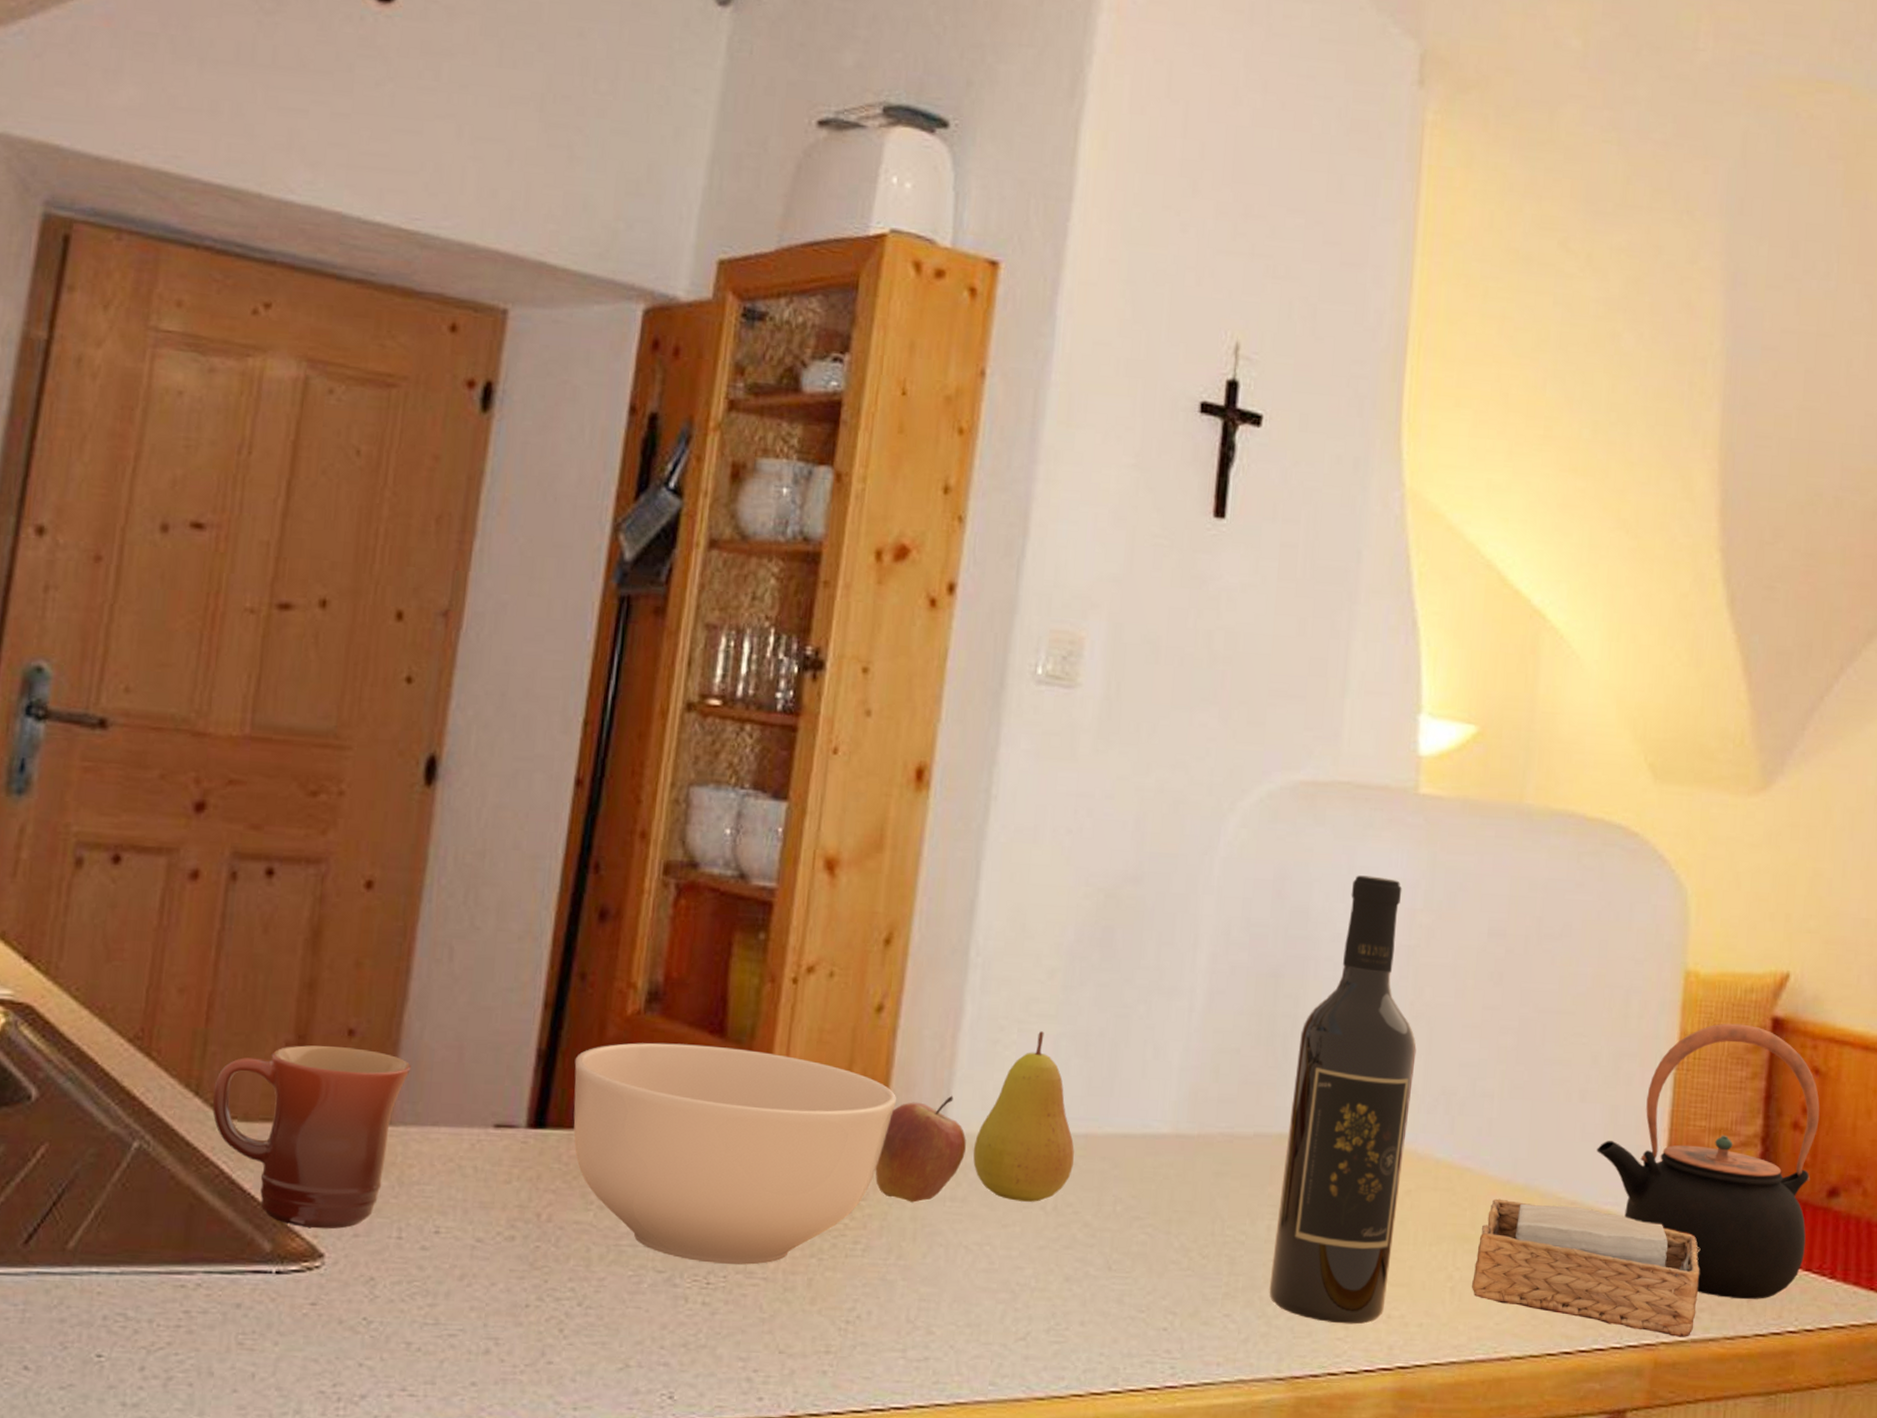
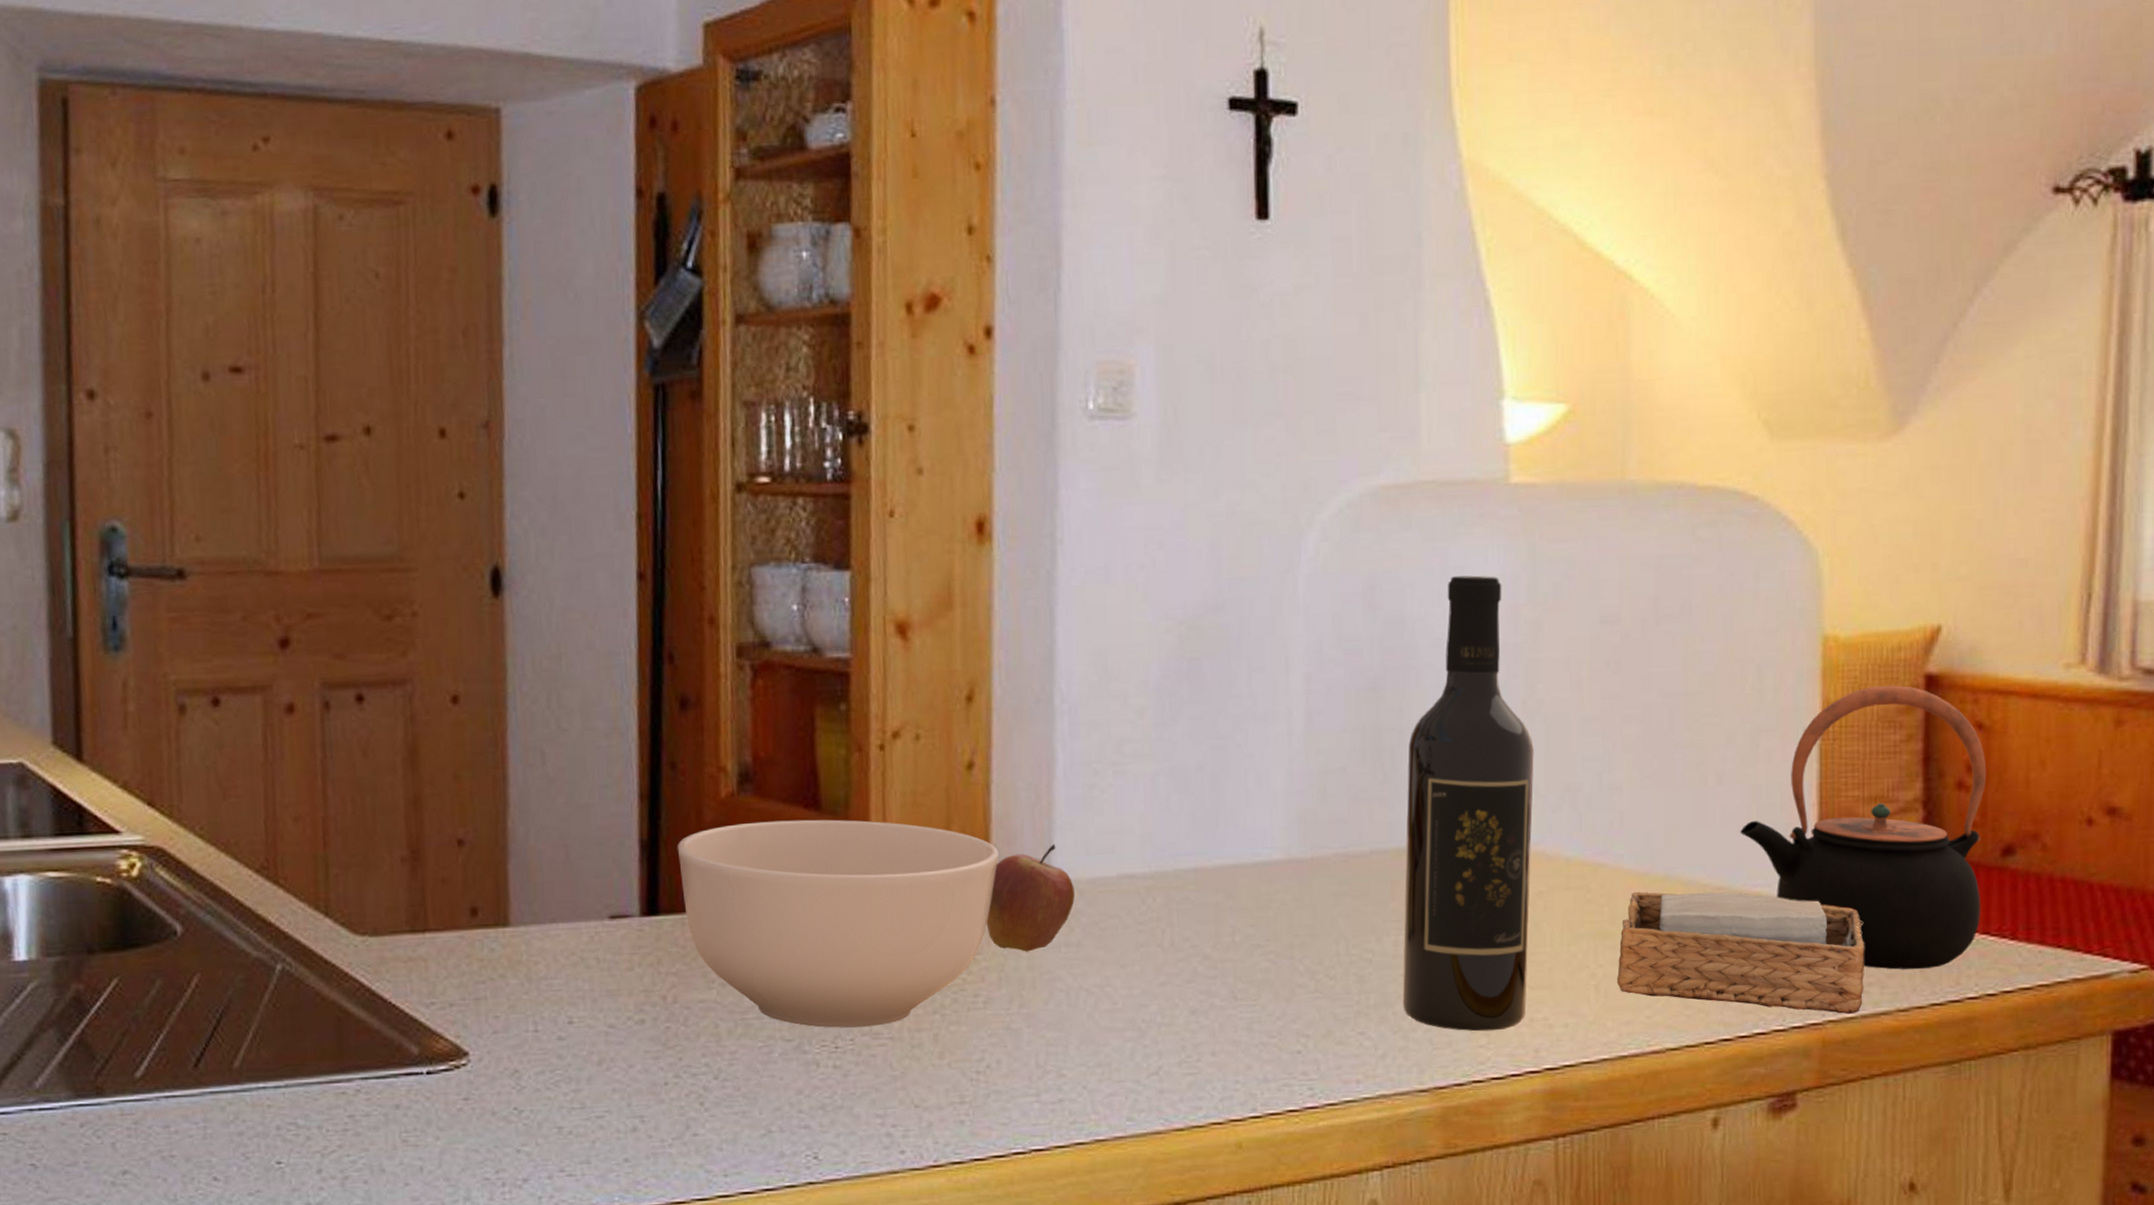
mug: present [212,1045,411,1229] -> none [341,857,522,1030]
fruit: present [973,1031,1074,1202] -> none [1082,771,1186,941]

